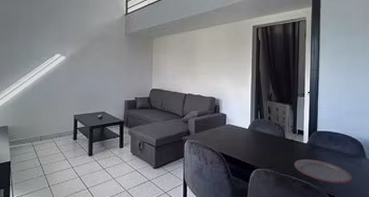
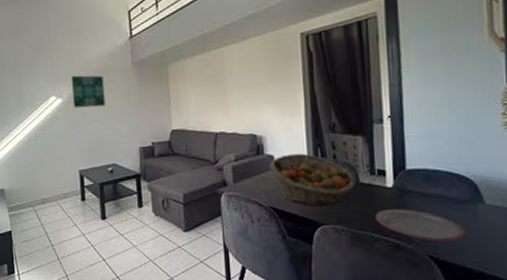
wall art: none [74,40,101,66] -> present [70,75,106,109]
fruit basket: none [222,114,283,155] -> present [269,153,356,207]

